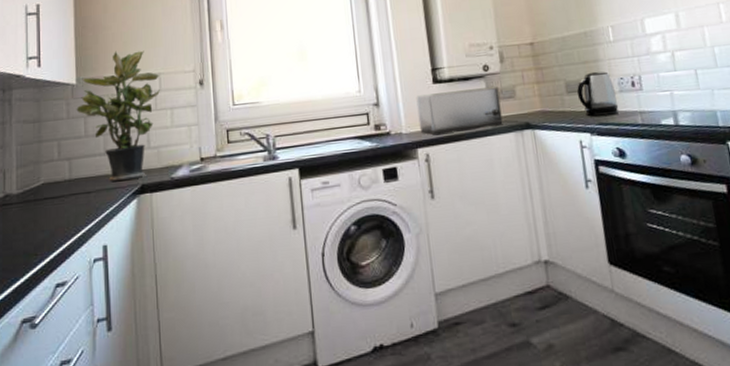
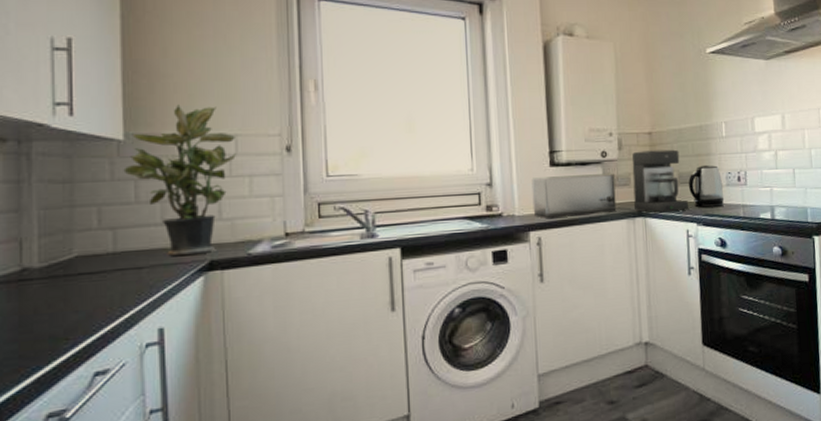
coffee maker: none [514,58,580,124] -> present [631,149,689,213]

